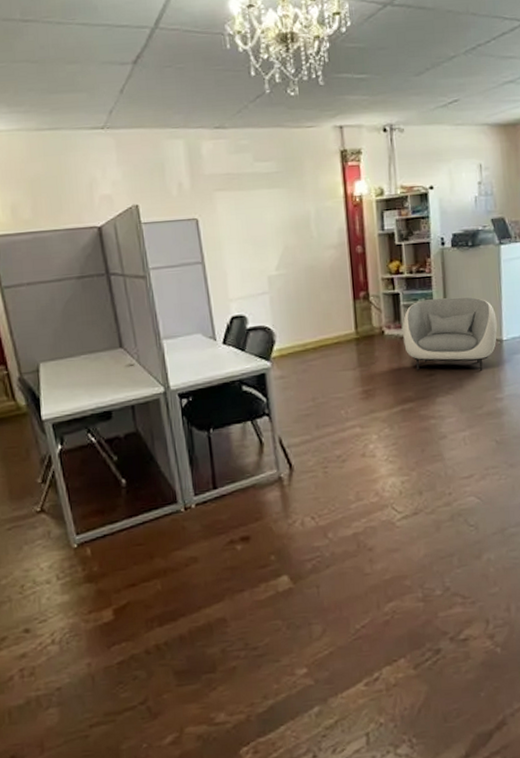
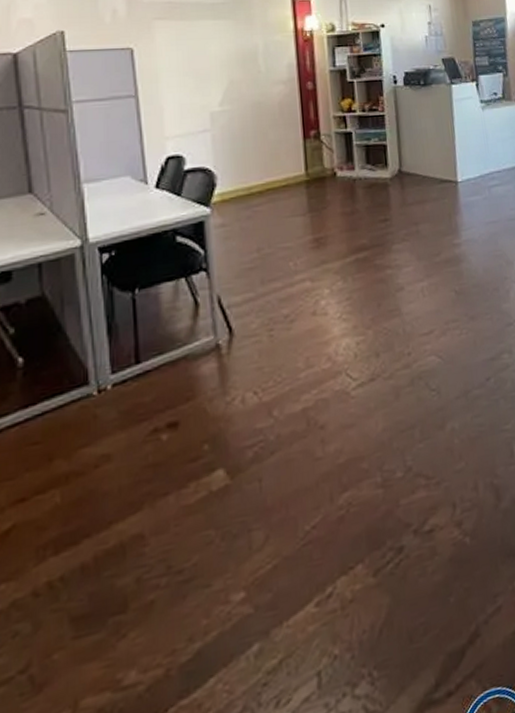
armchair: present [402,297,498,371] -> none [355,137,452,215]

